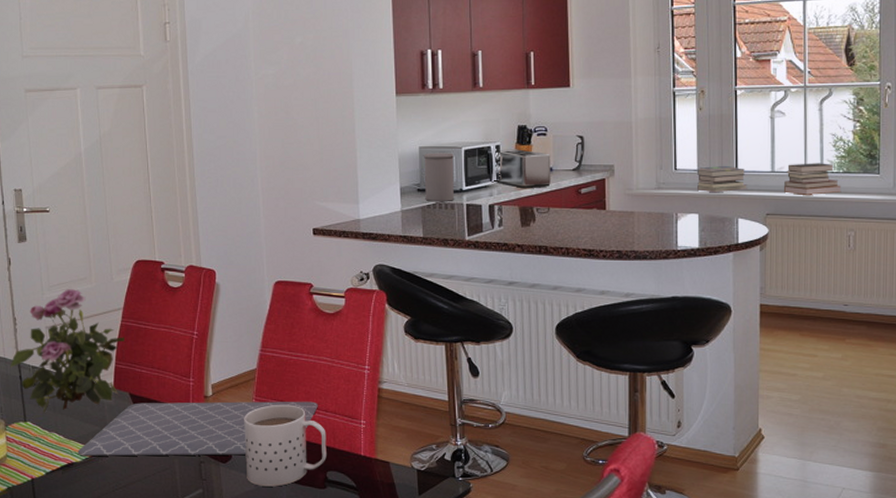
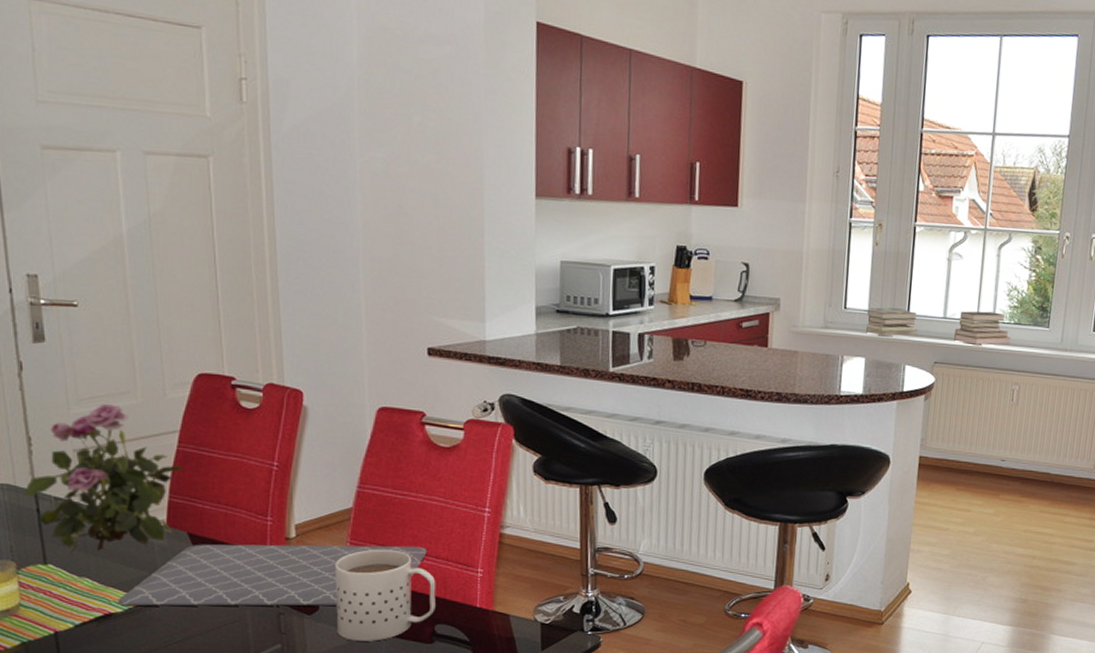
canister: present [424,152,454,202] -> none [565,268,601,327]
toaster: present [493,149,551,189] -> none [644,271,712,319]

